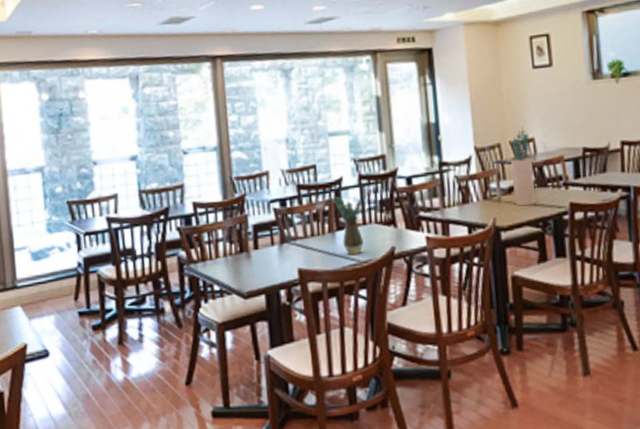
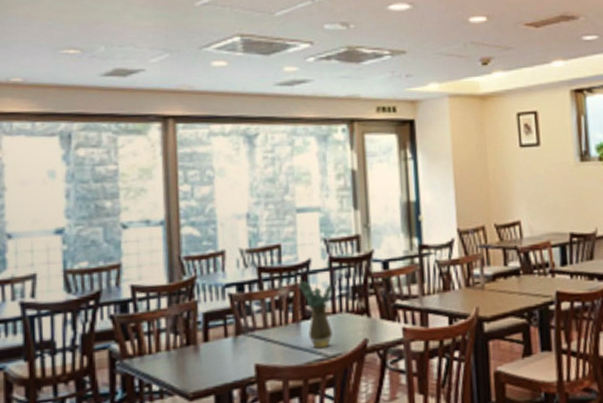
vase: present [510,126,536,207] -> none [495,208,521,295]

